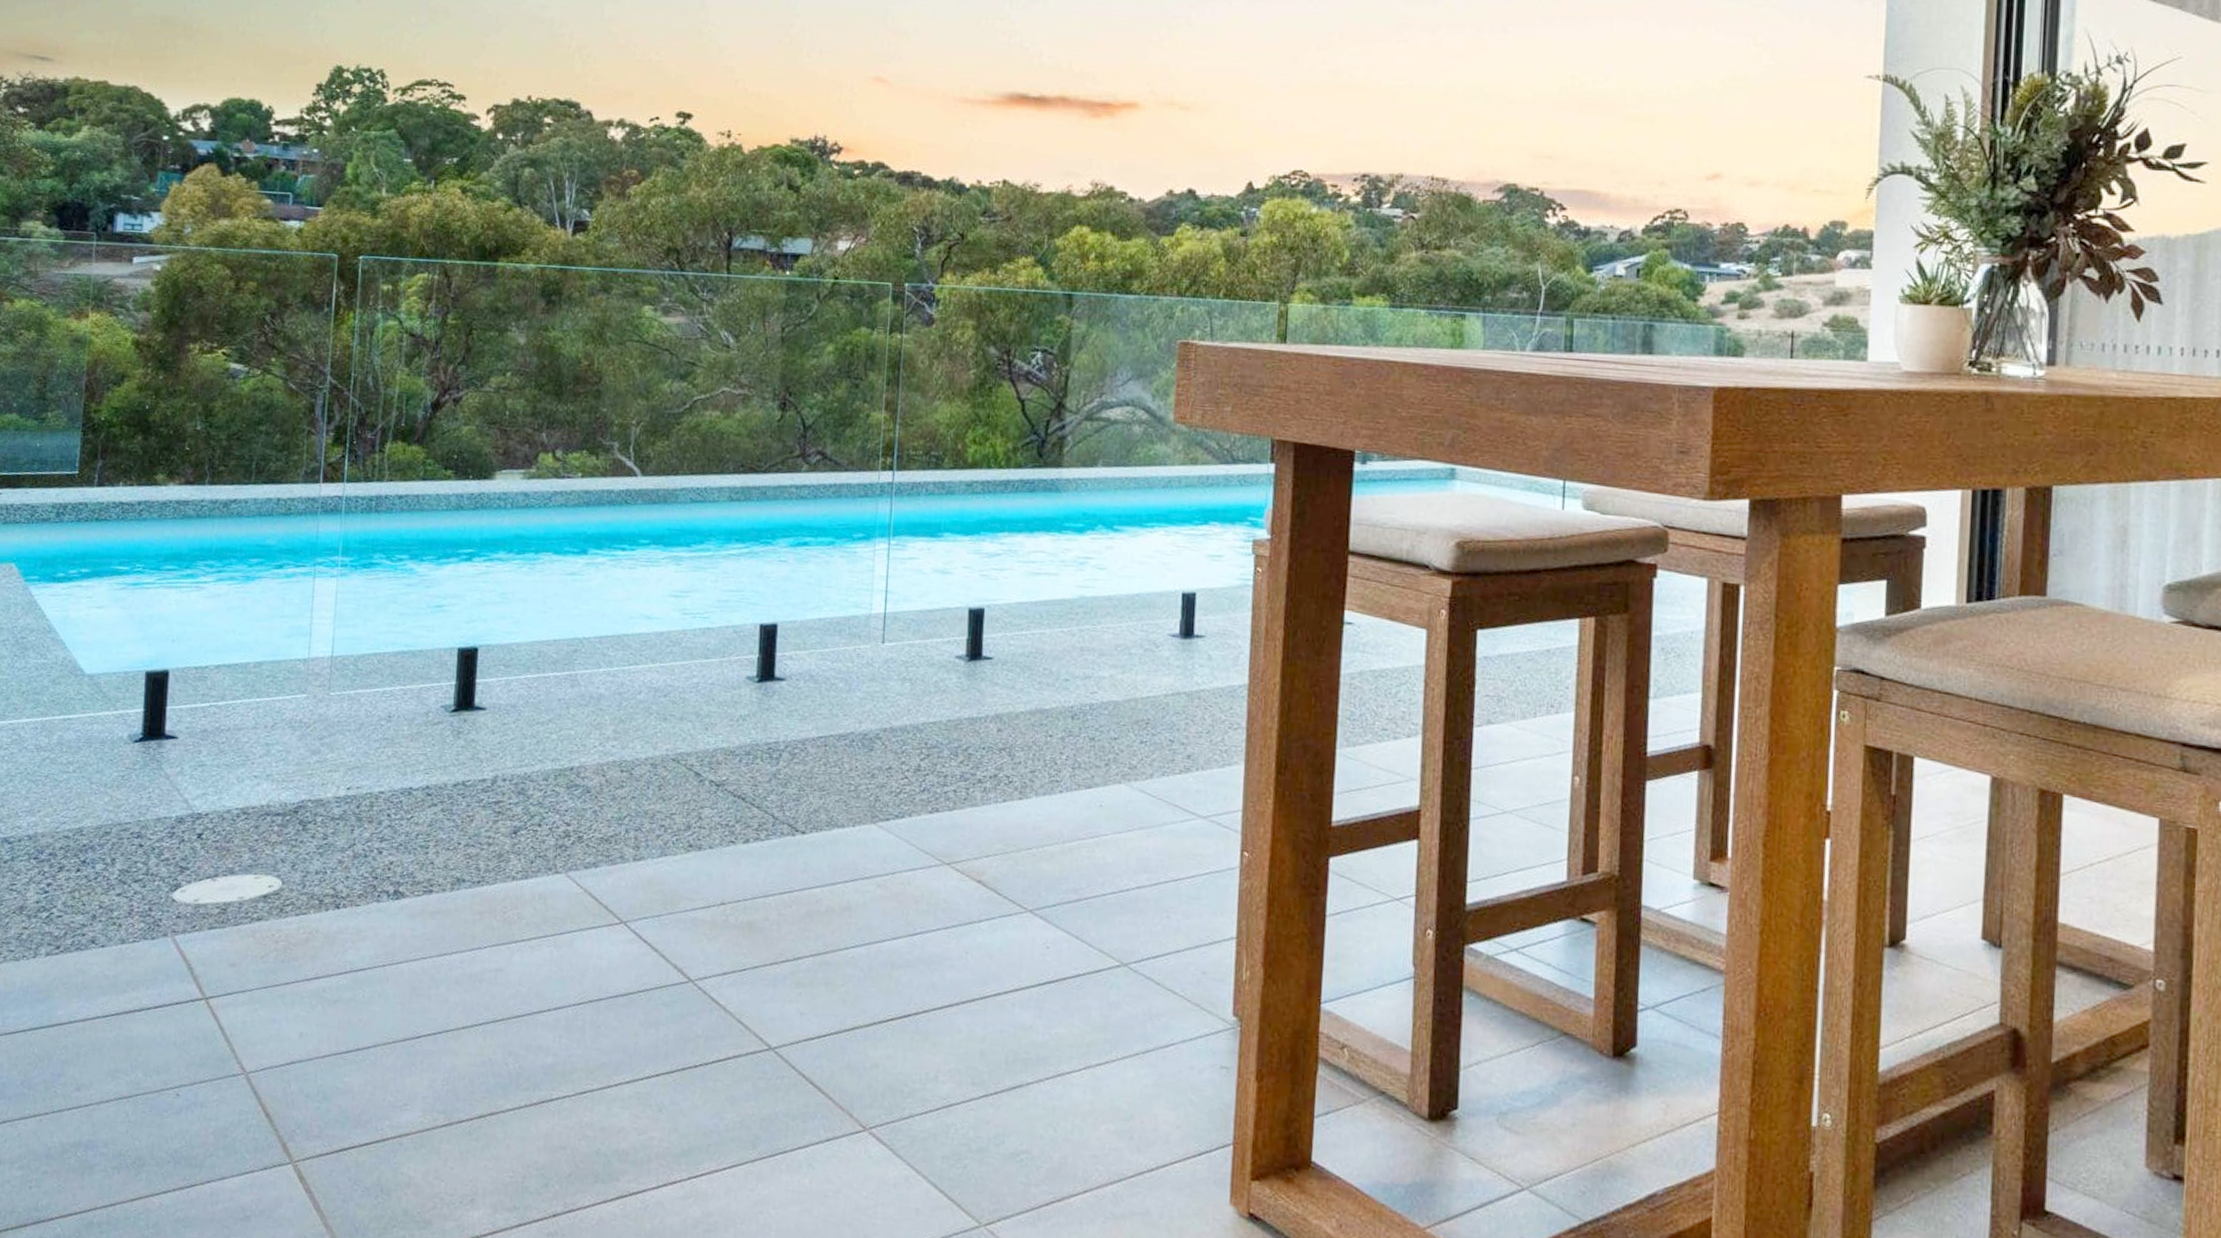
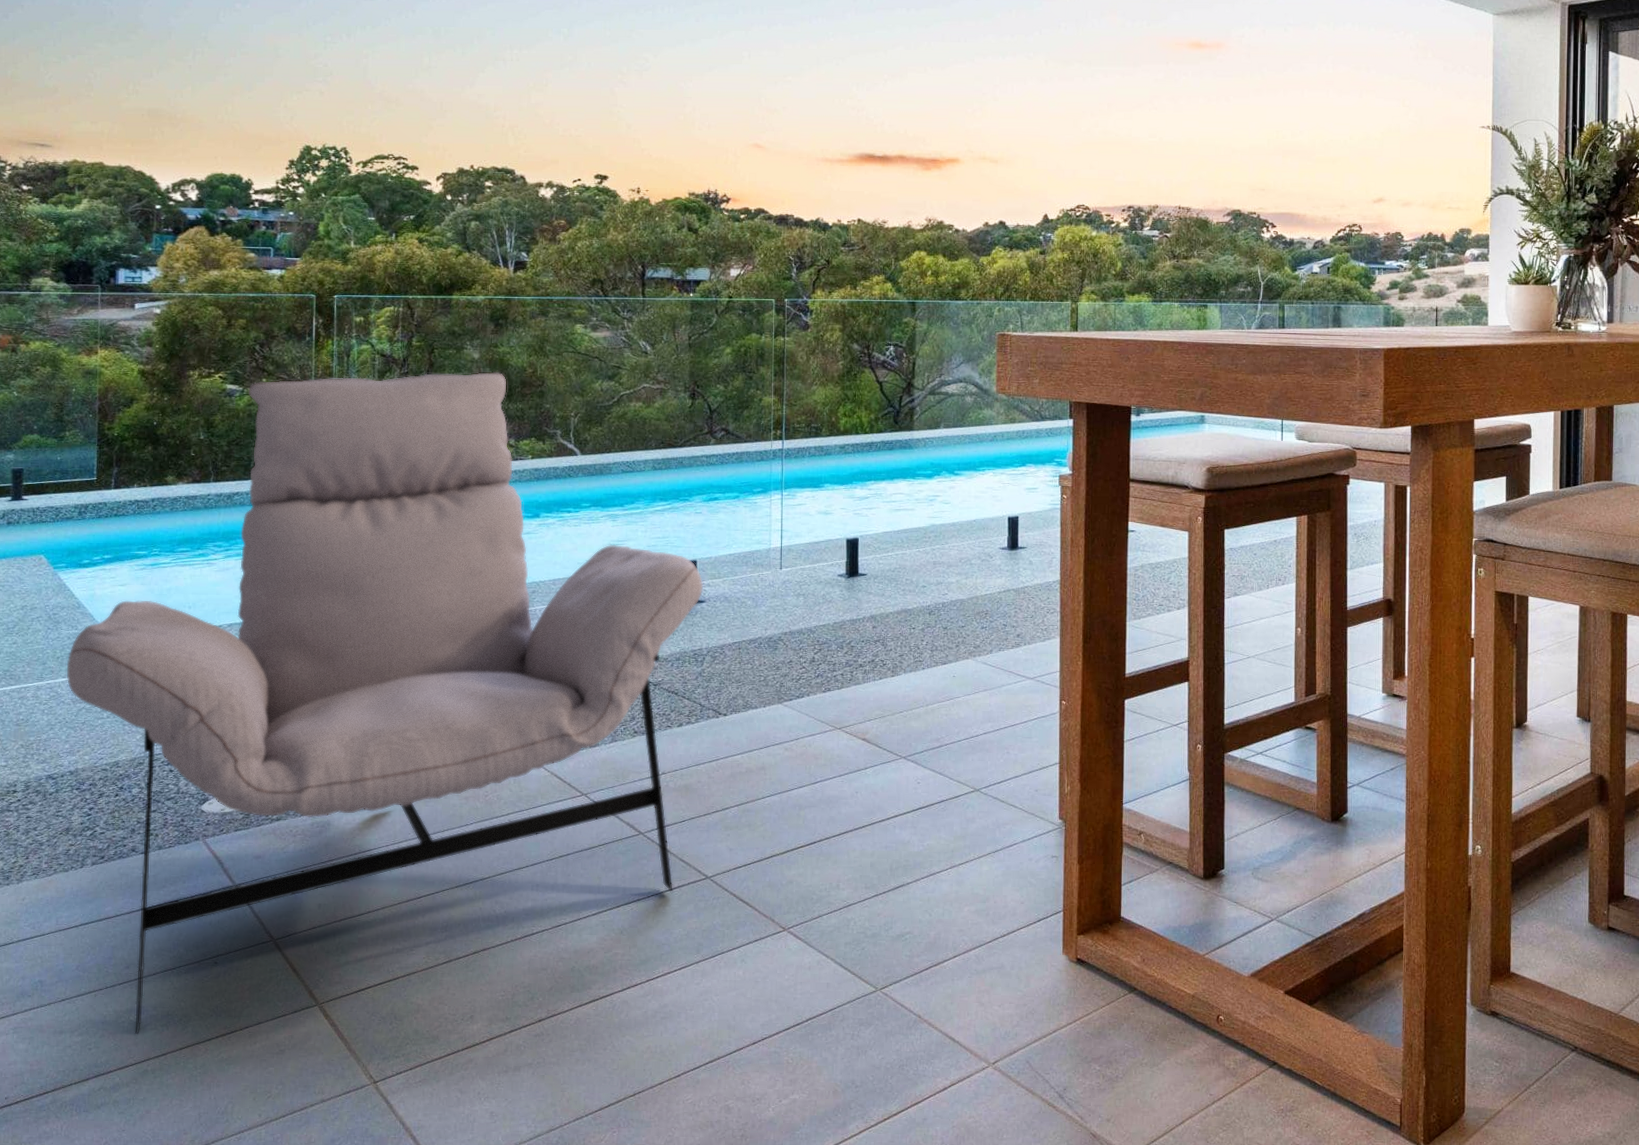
lounge chair: none [31,360,785,1177] -> present [66,371,704,1035]

